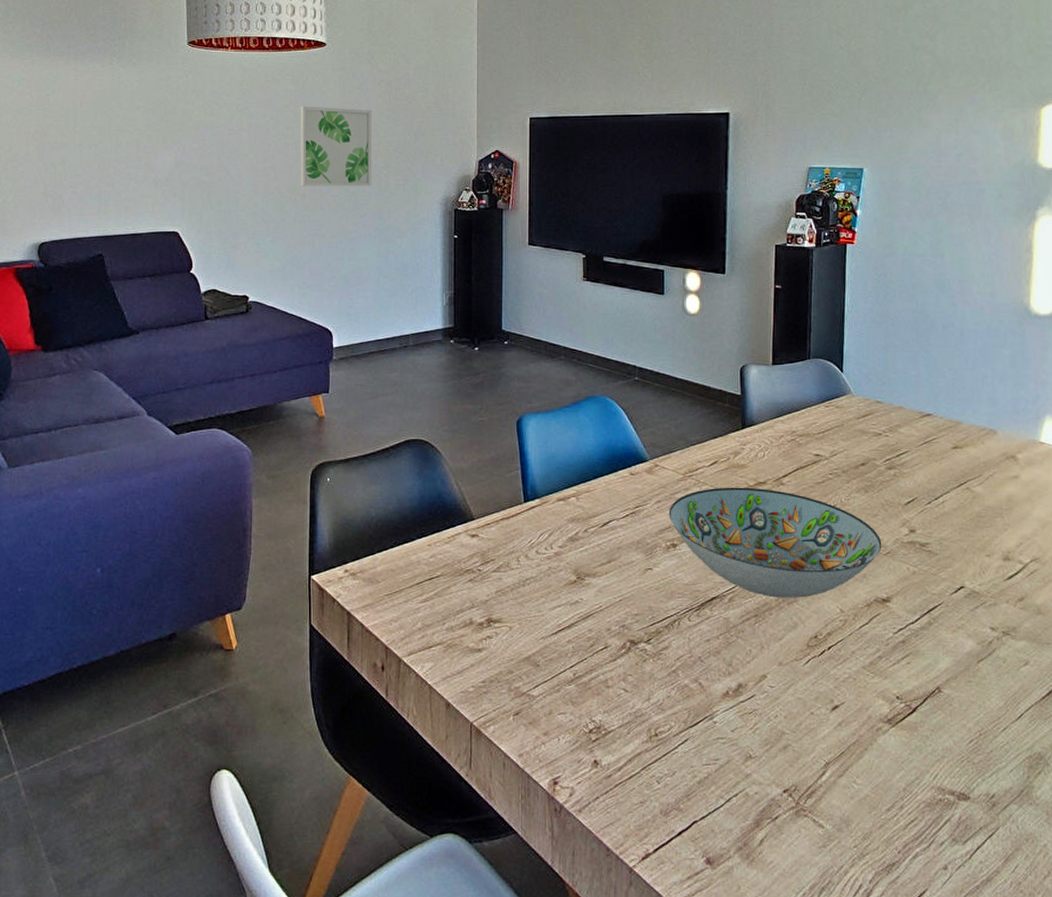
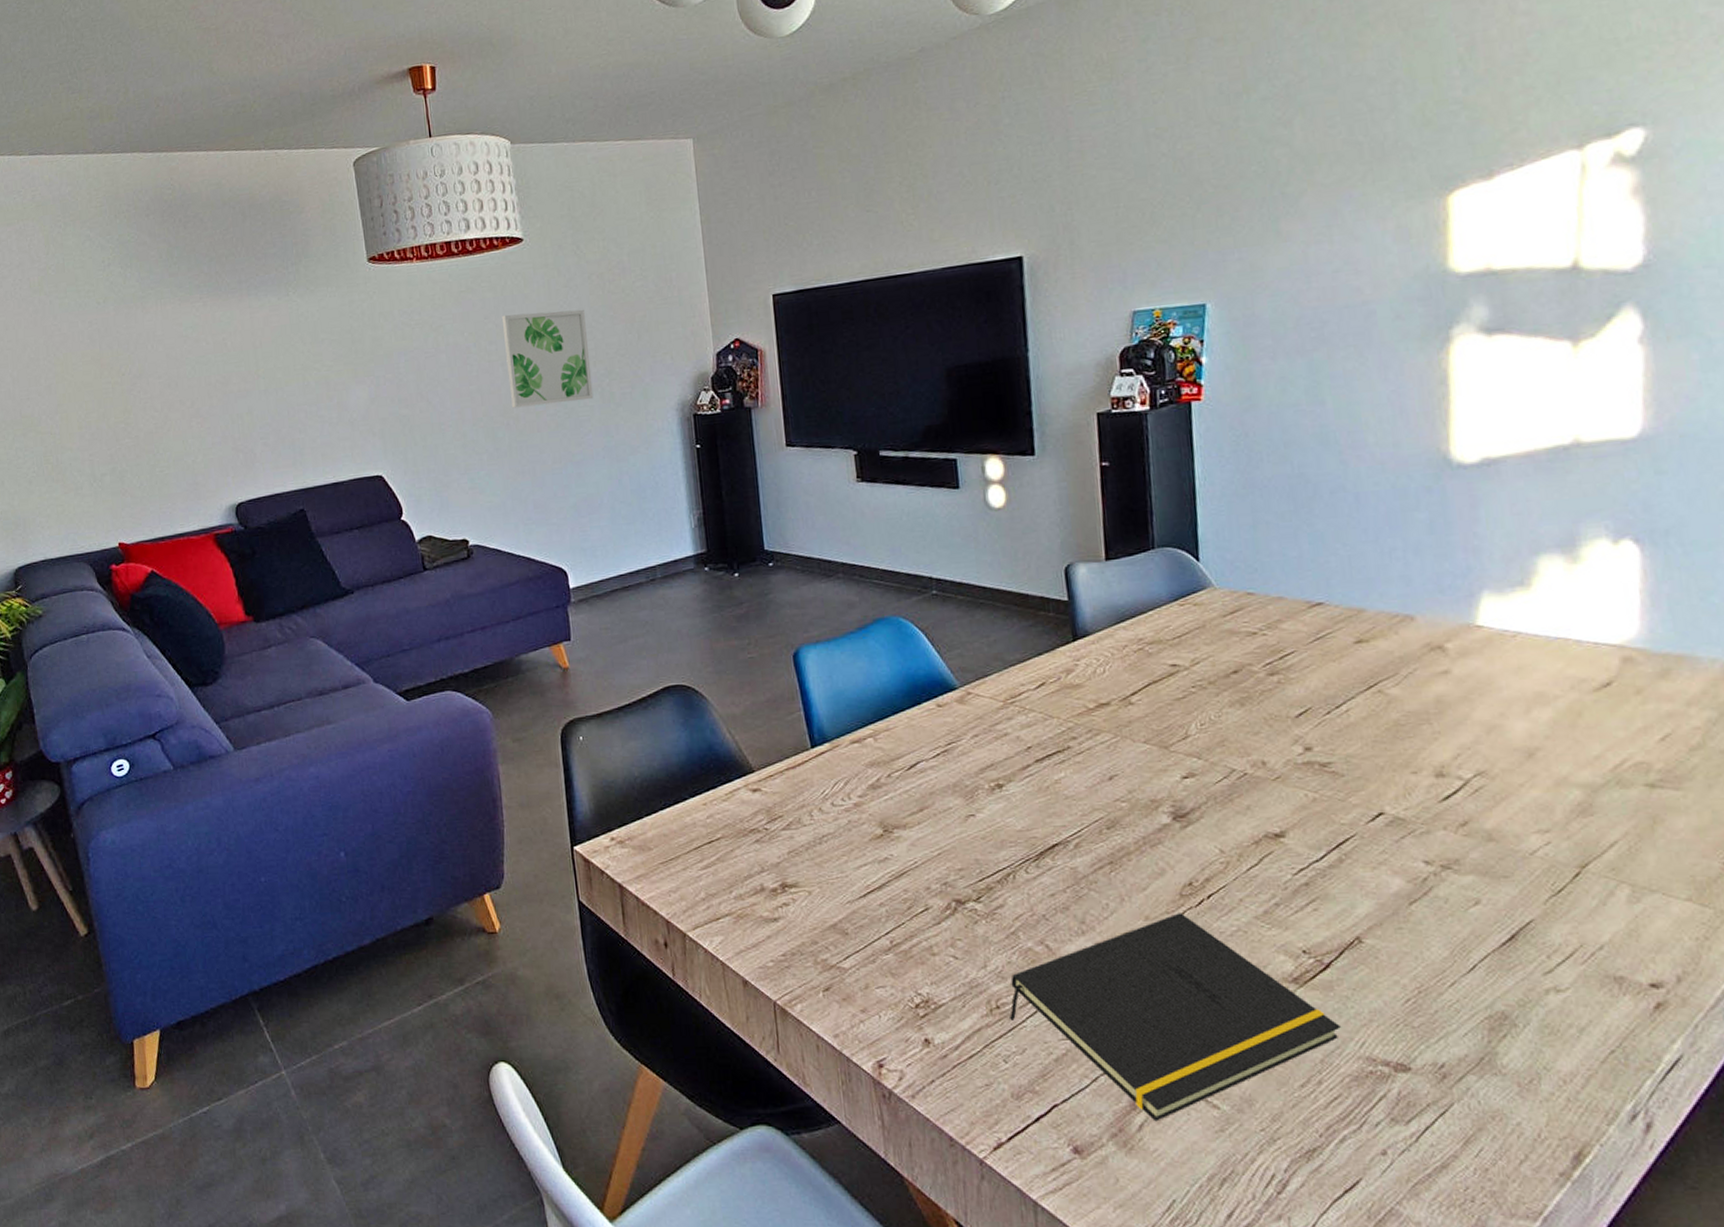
notepad: none [665,660,920,838] -> present [1010,913,1341,1122]
decorative bowl: present [668,487,882,598] -> none [989,710,1269,840]

